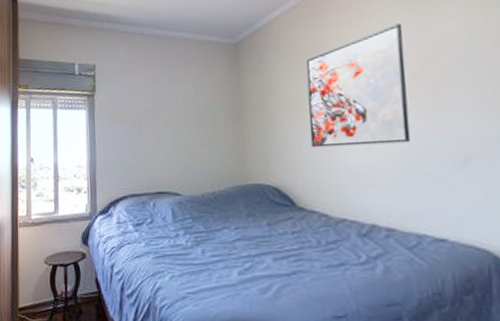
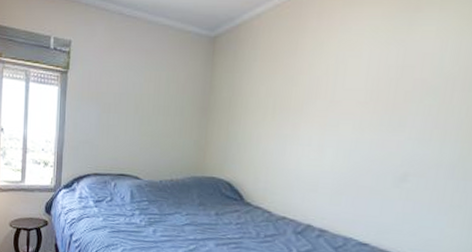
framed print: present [305,23,411,148] -> none [268,37,378,156]

